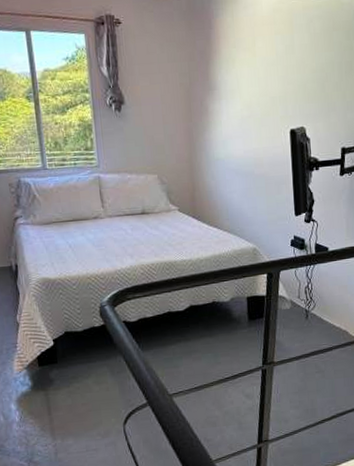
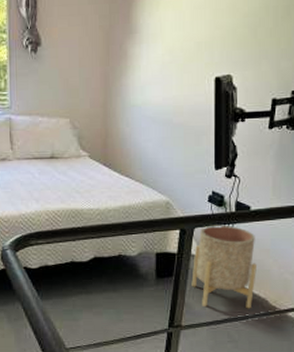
planter: none [280,266,337,343] -> present [191,225,256,309]

